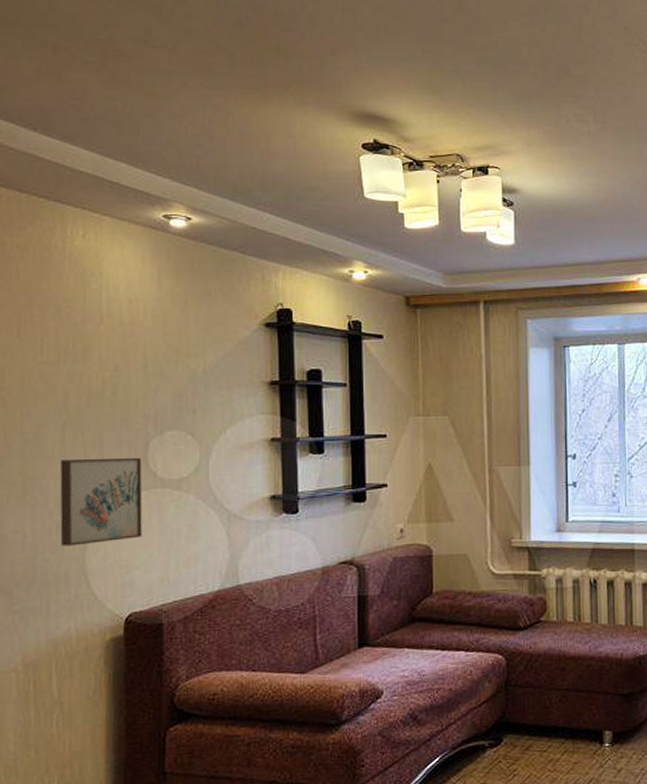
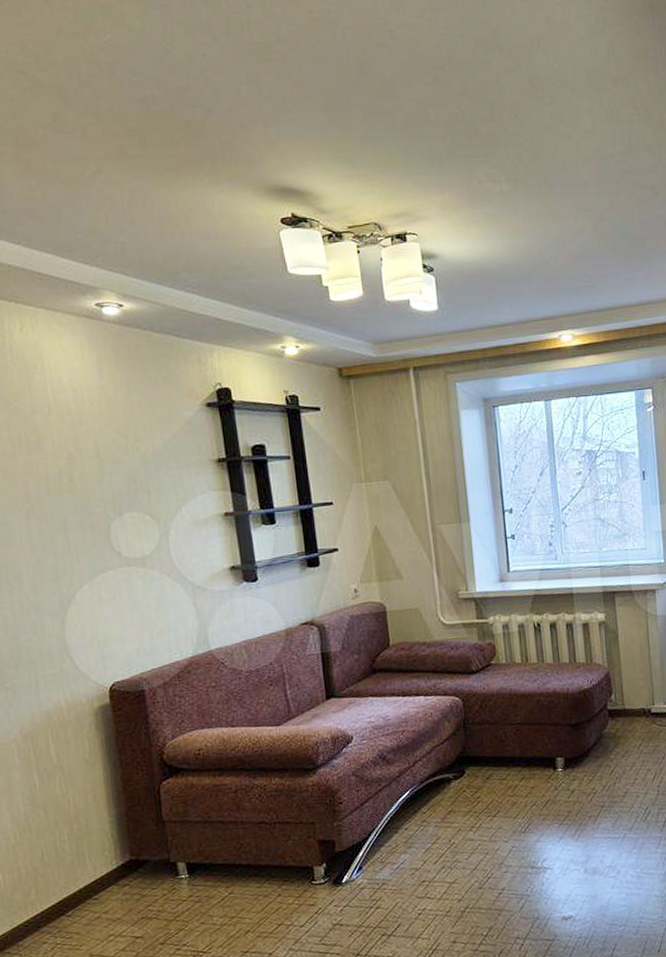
wall art: present [60,457,143,546] -> none [30,539,115,626]

